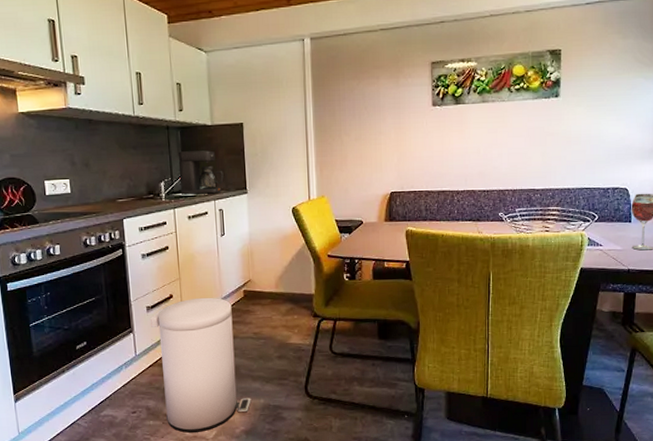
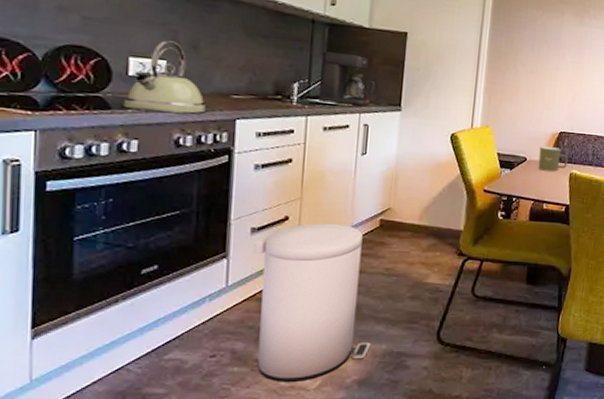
kettle: none [45,163,102,222] -> present [122,40,207,114]
mug: none [374,207,402,232] -> present [538,146,568,173]

